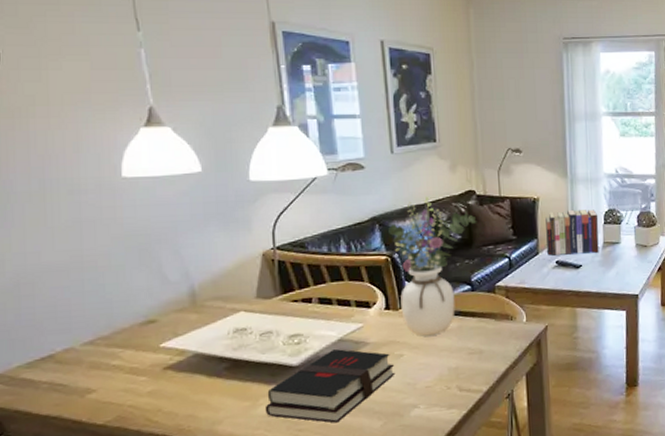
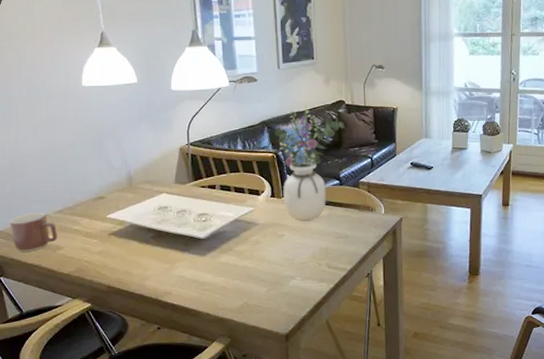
mug: none [12,344,88,400] -> present [9,211,58,252]
hardback book: present [265,349,396,423] -> none [180,227,278,286]
books: present [545,209,599,256] -> none [403,118,449,158]

